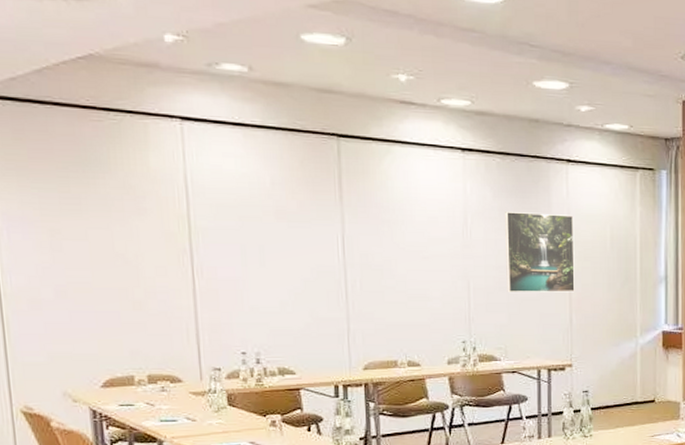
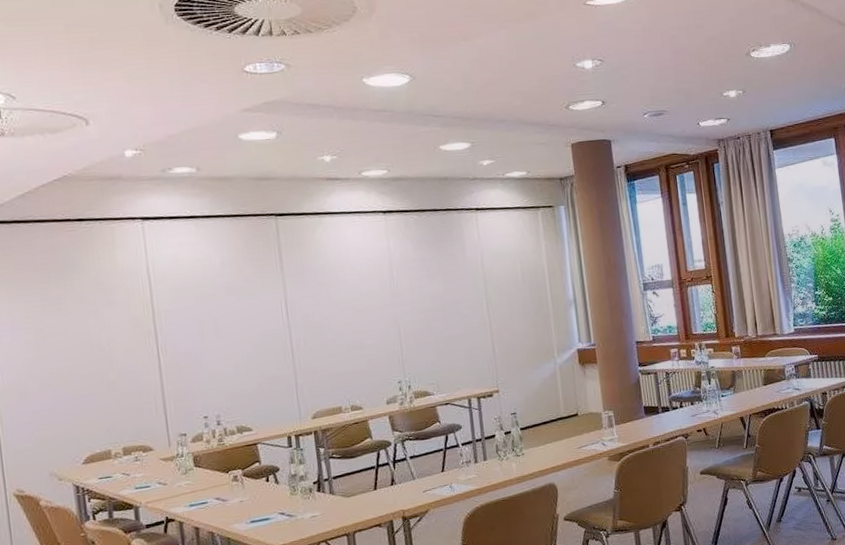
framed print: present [505,212,575,293] -> none [426,256,494,333]

